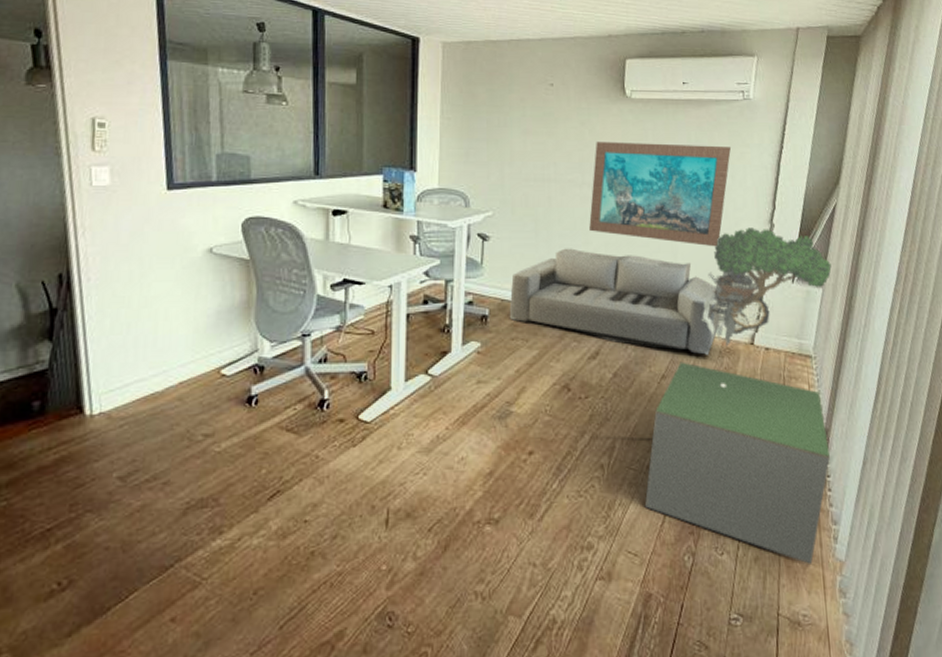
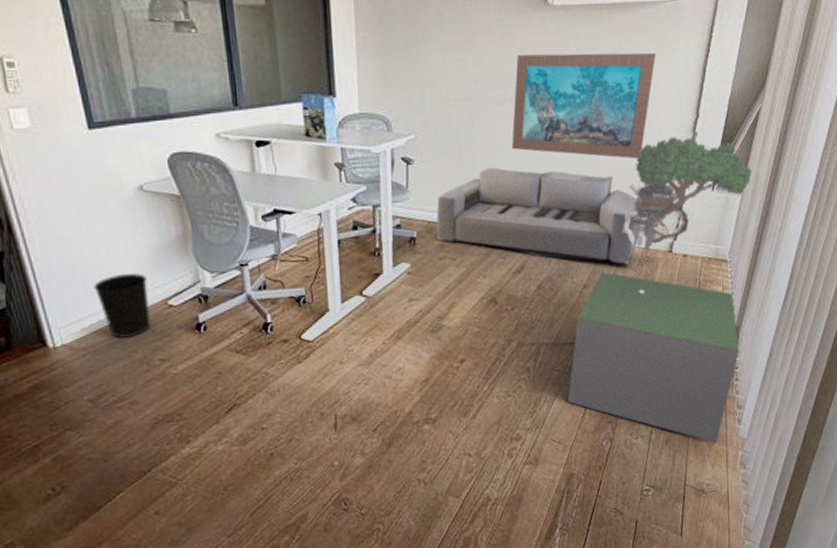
wastebasket: none [145,339,202,408] -> present [93,273,151,338]

